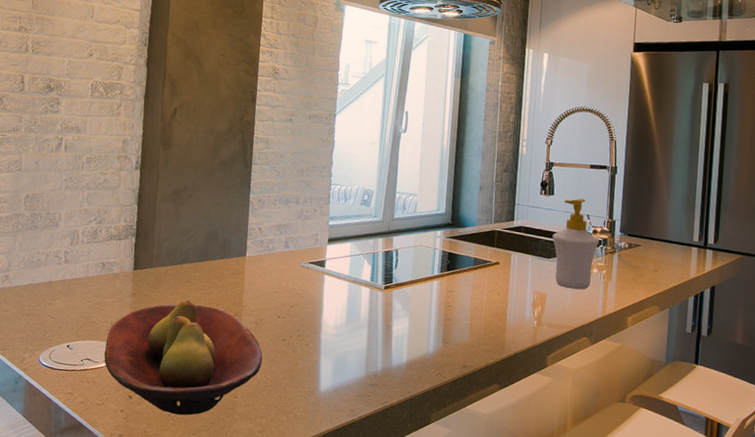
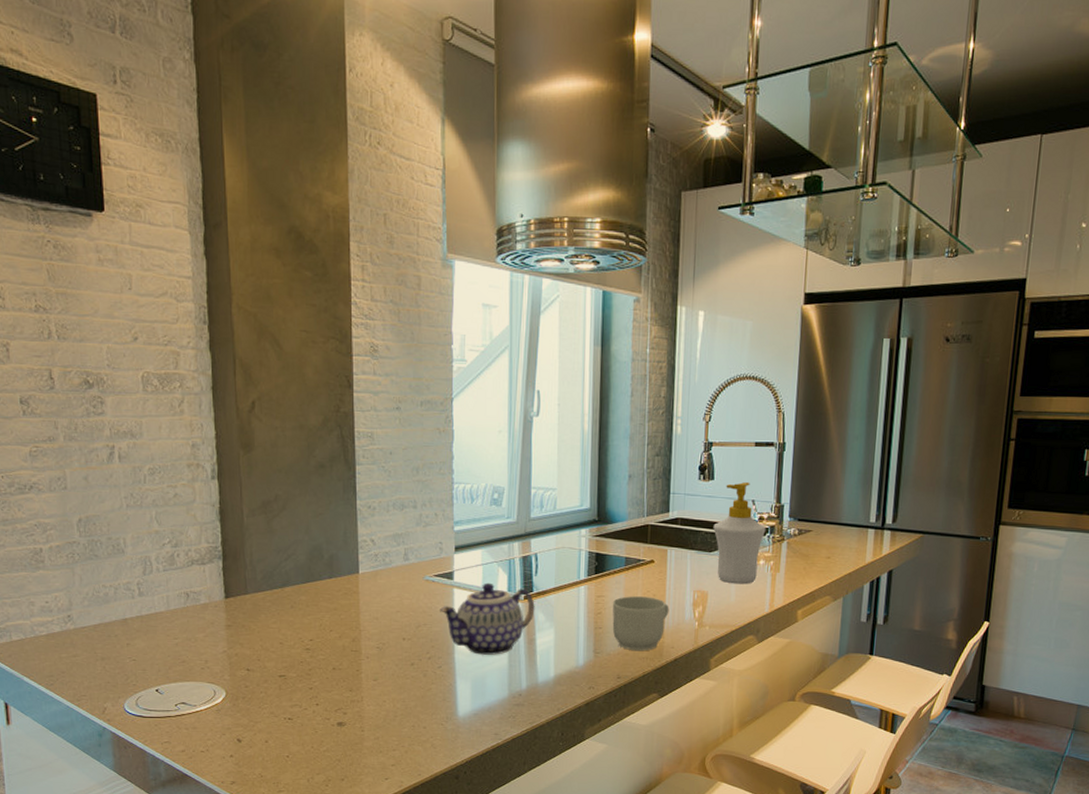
fruit bowl: present [104,300,263,416] -> none [202,628,389,756]
teapot: none [311,272,393,338] -> present [440,582,535,655]
mug: none [460,293,512,344] -> present [612,596,670,651]

